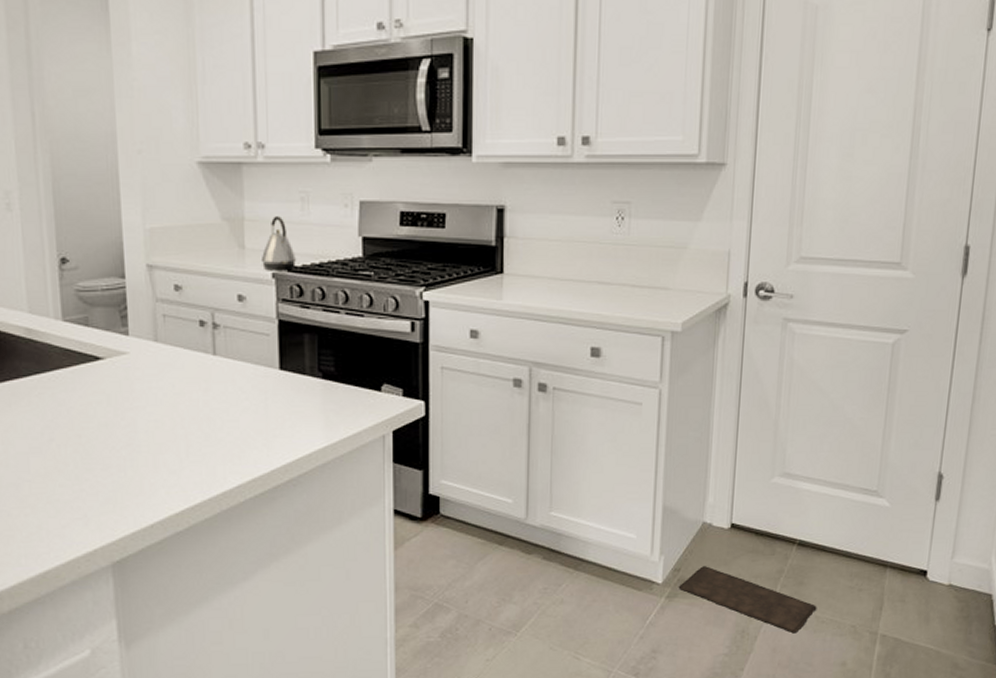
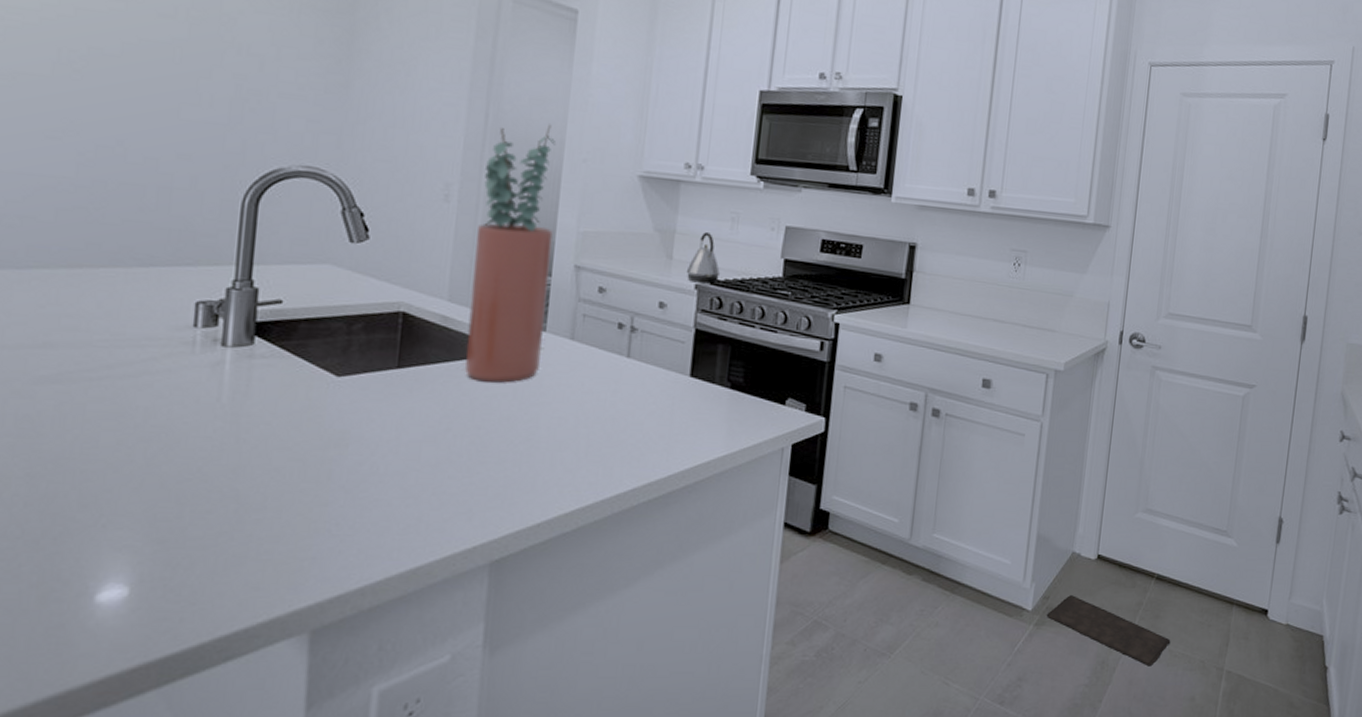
vase: none [41,116,128,391] -> present [465,124,555,383]

